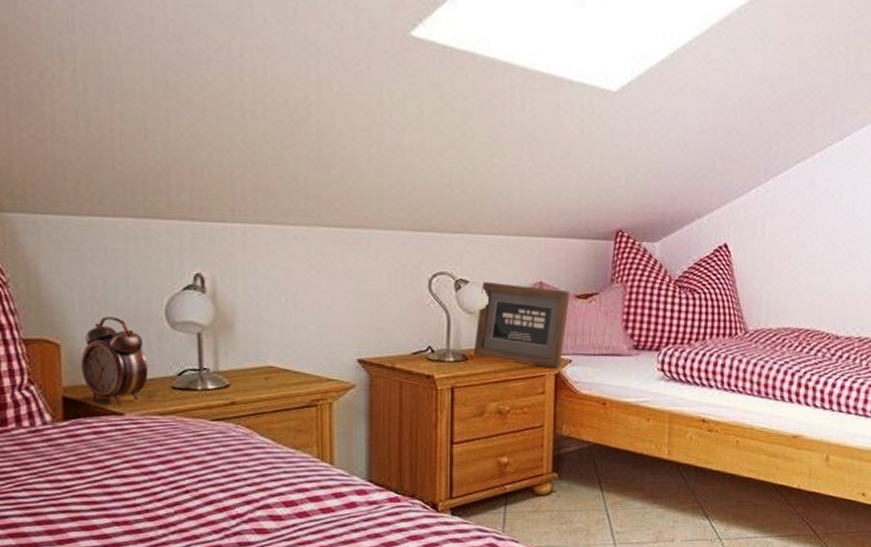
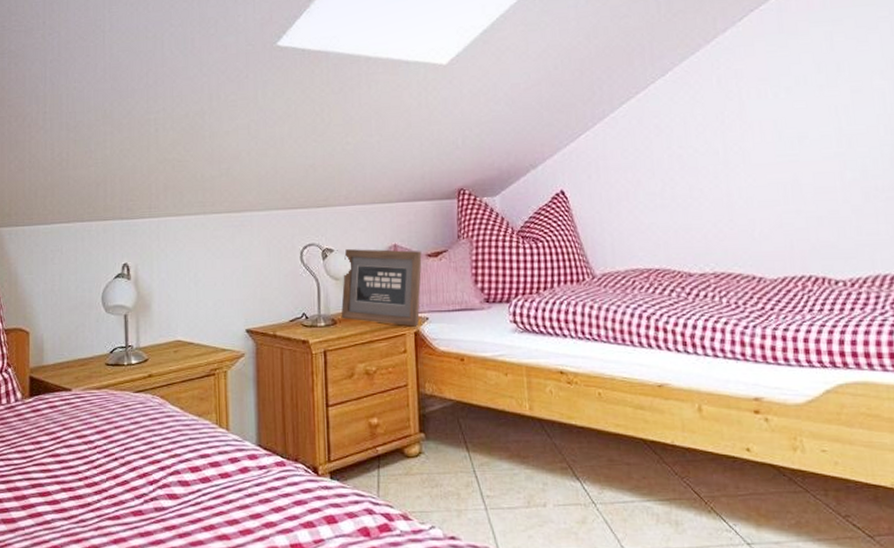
alarm clock: present [81,317,148,405] -> none [43,306,89,381]

